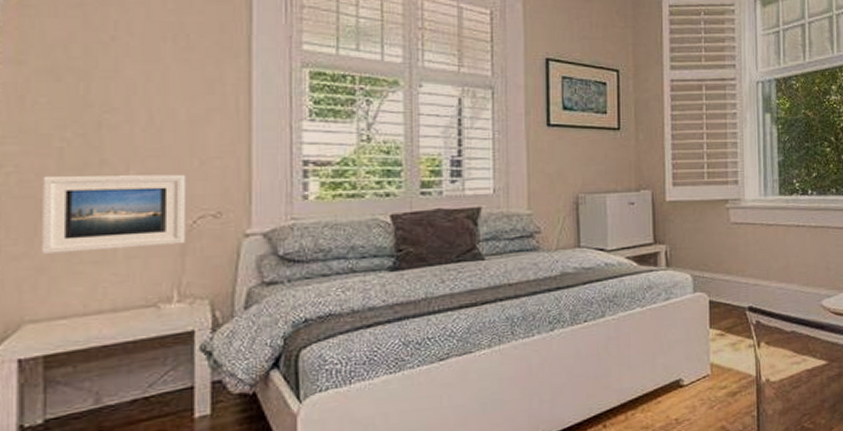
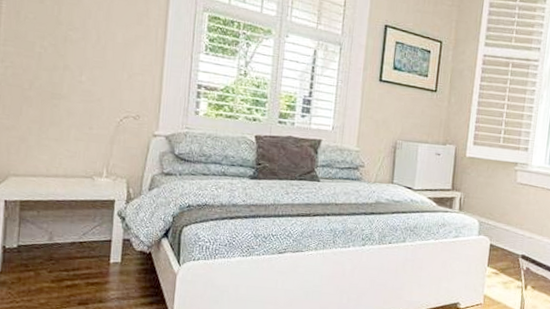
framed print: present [41,174,185,254] -> none [23,73,118,136]

